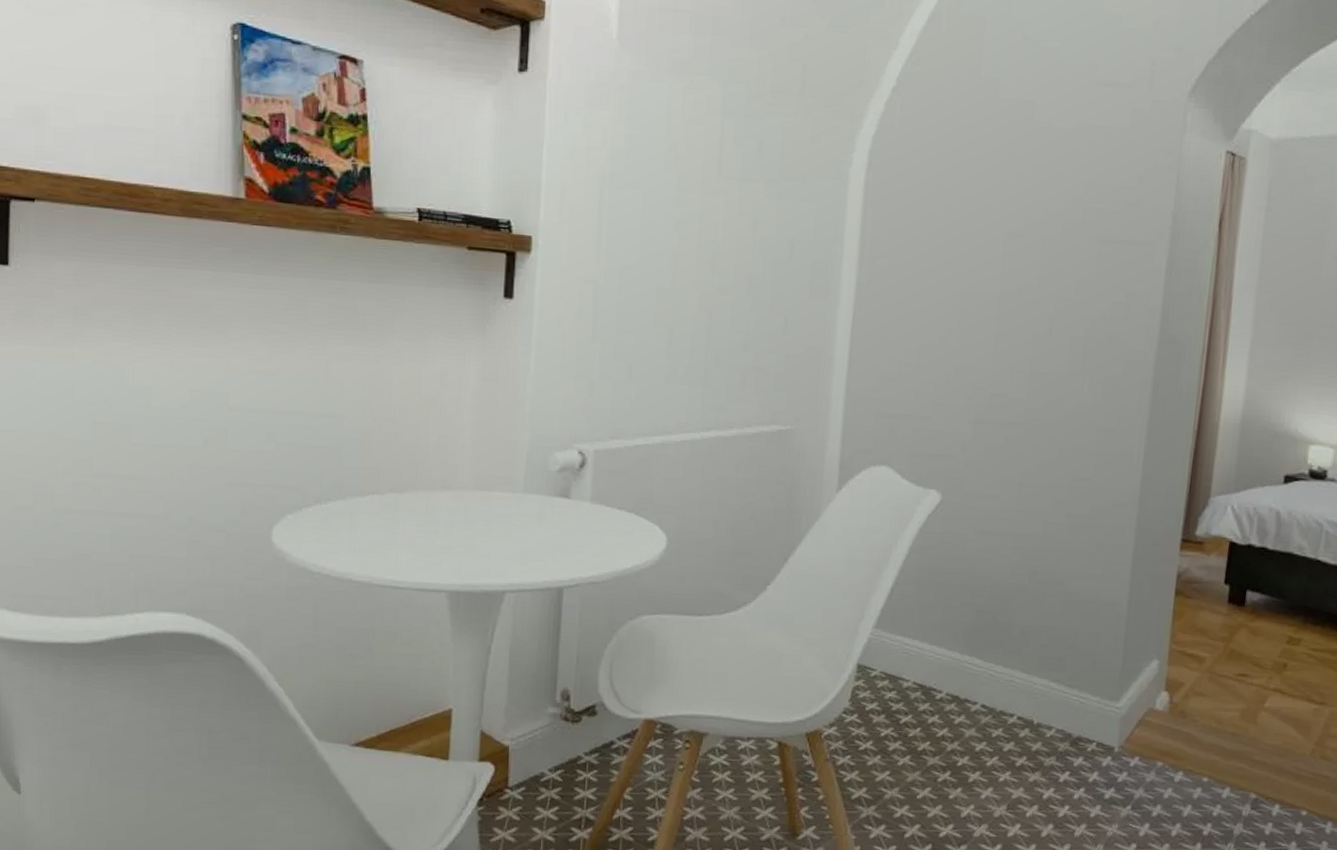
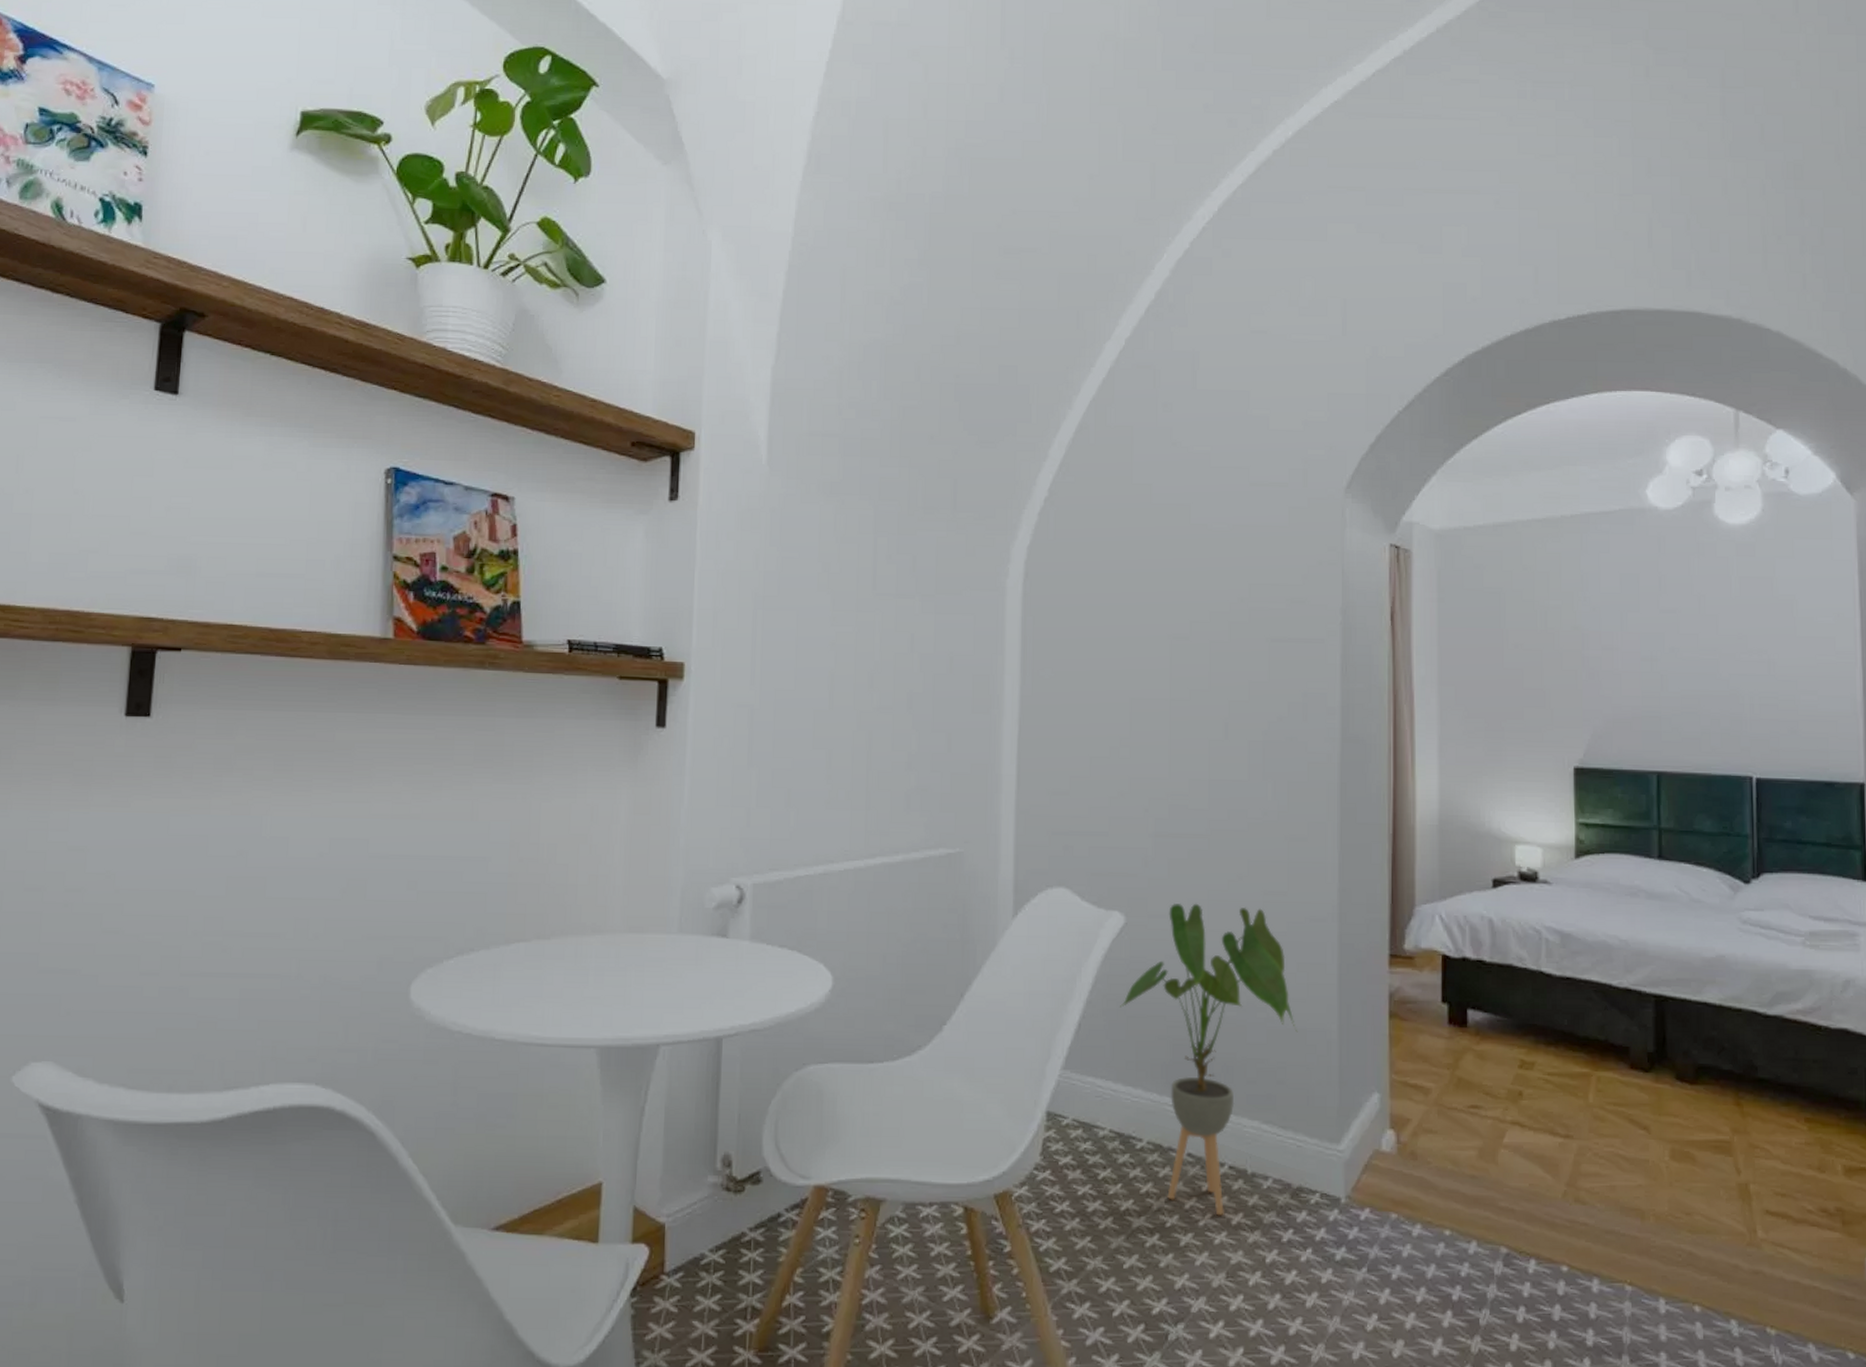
house plant: none [931,485,1091,758] -> present [1120,903,1298,1216]

